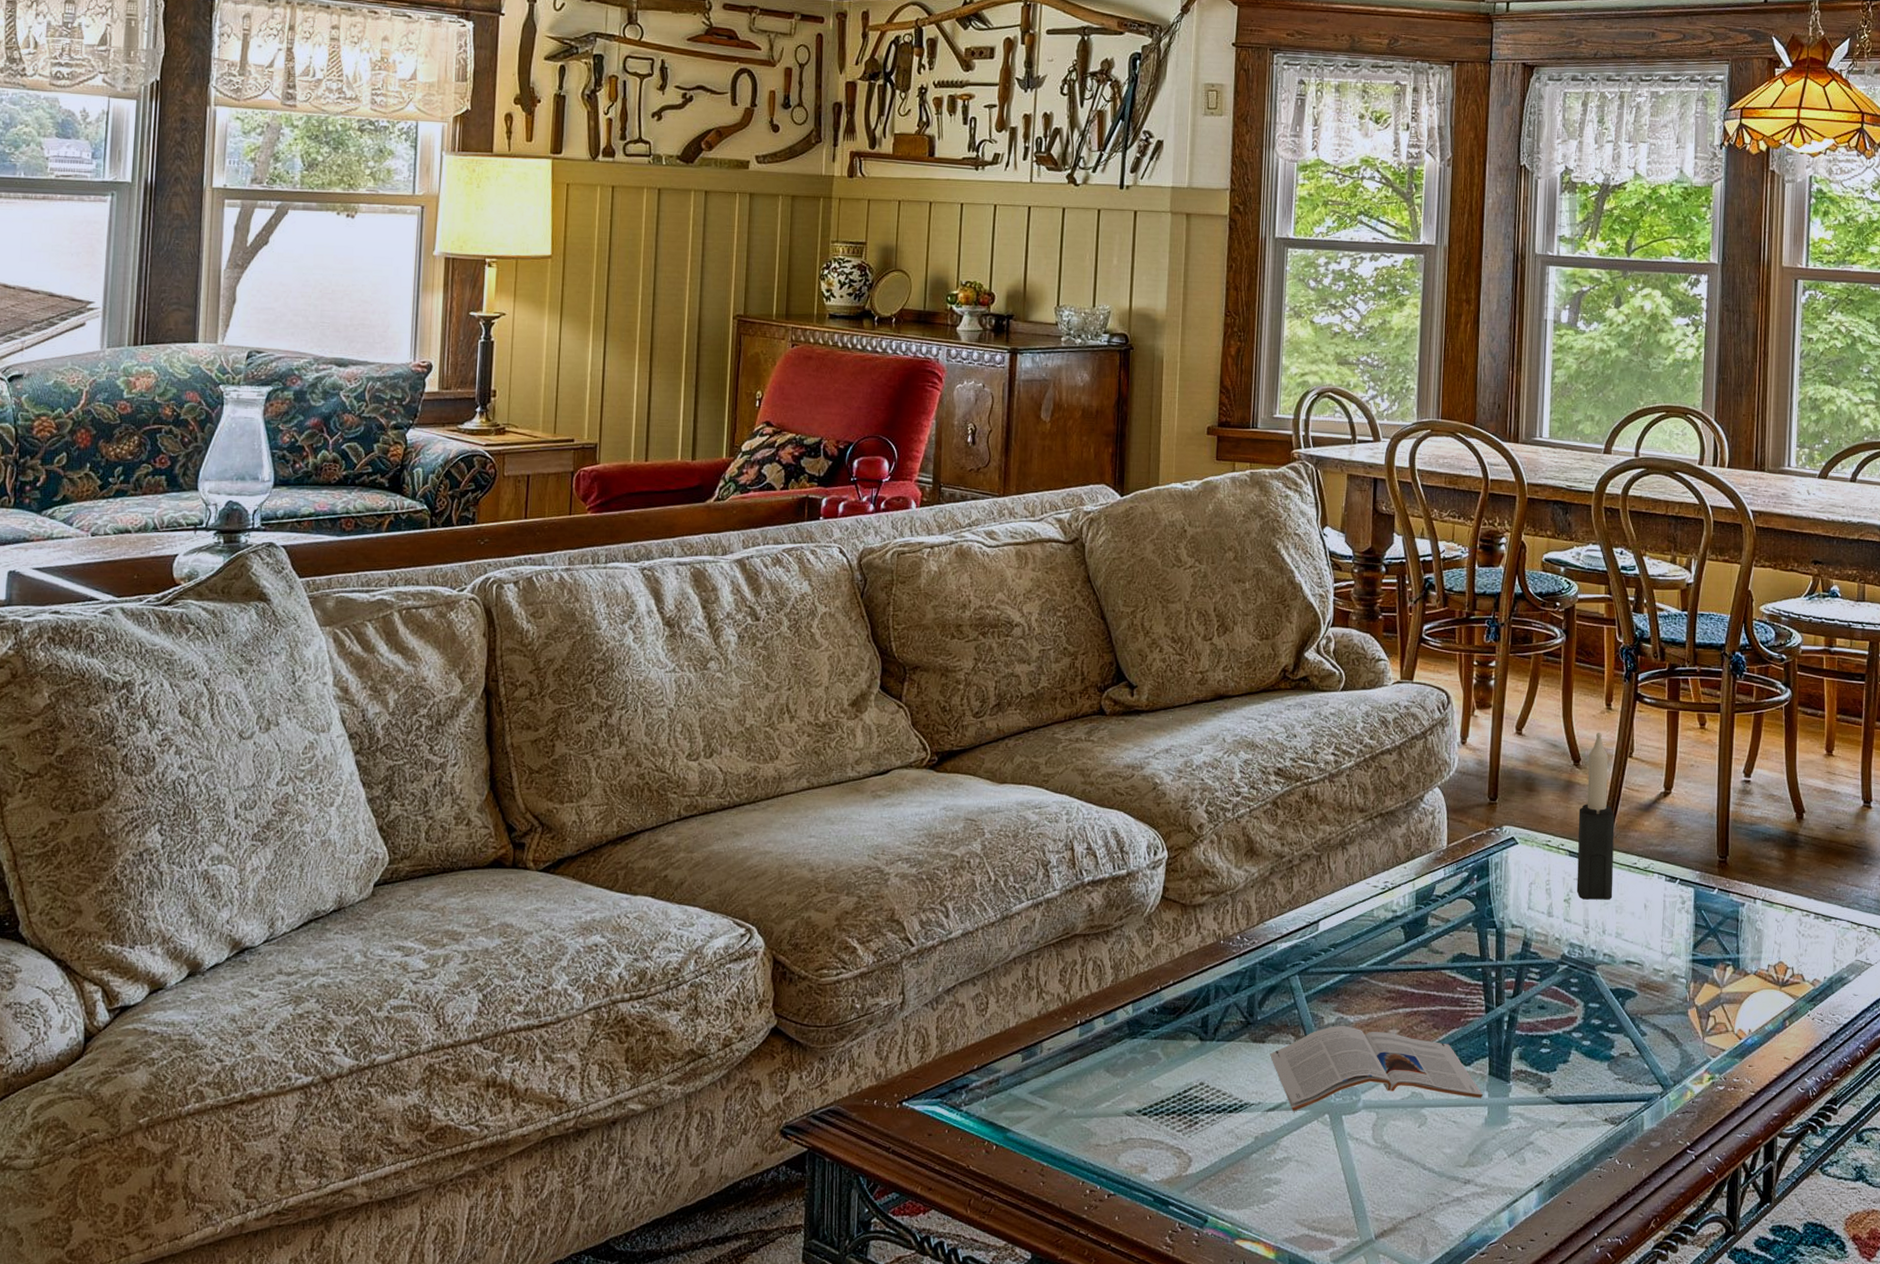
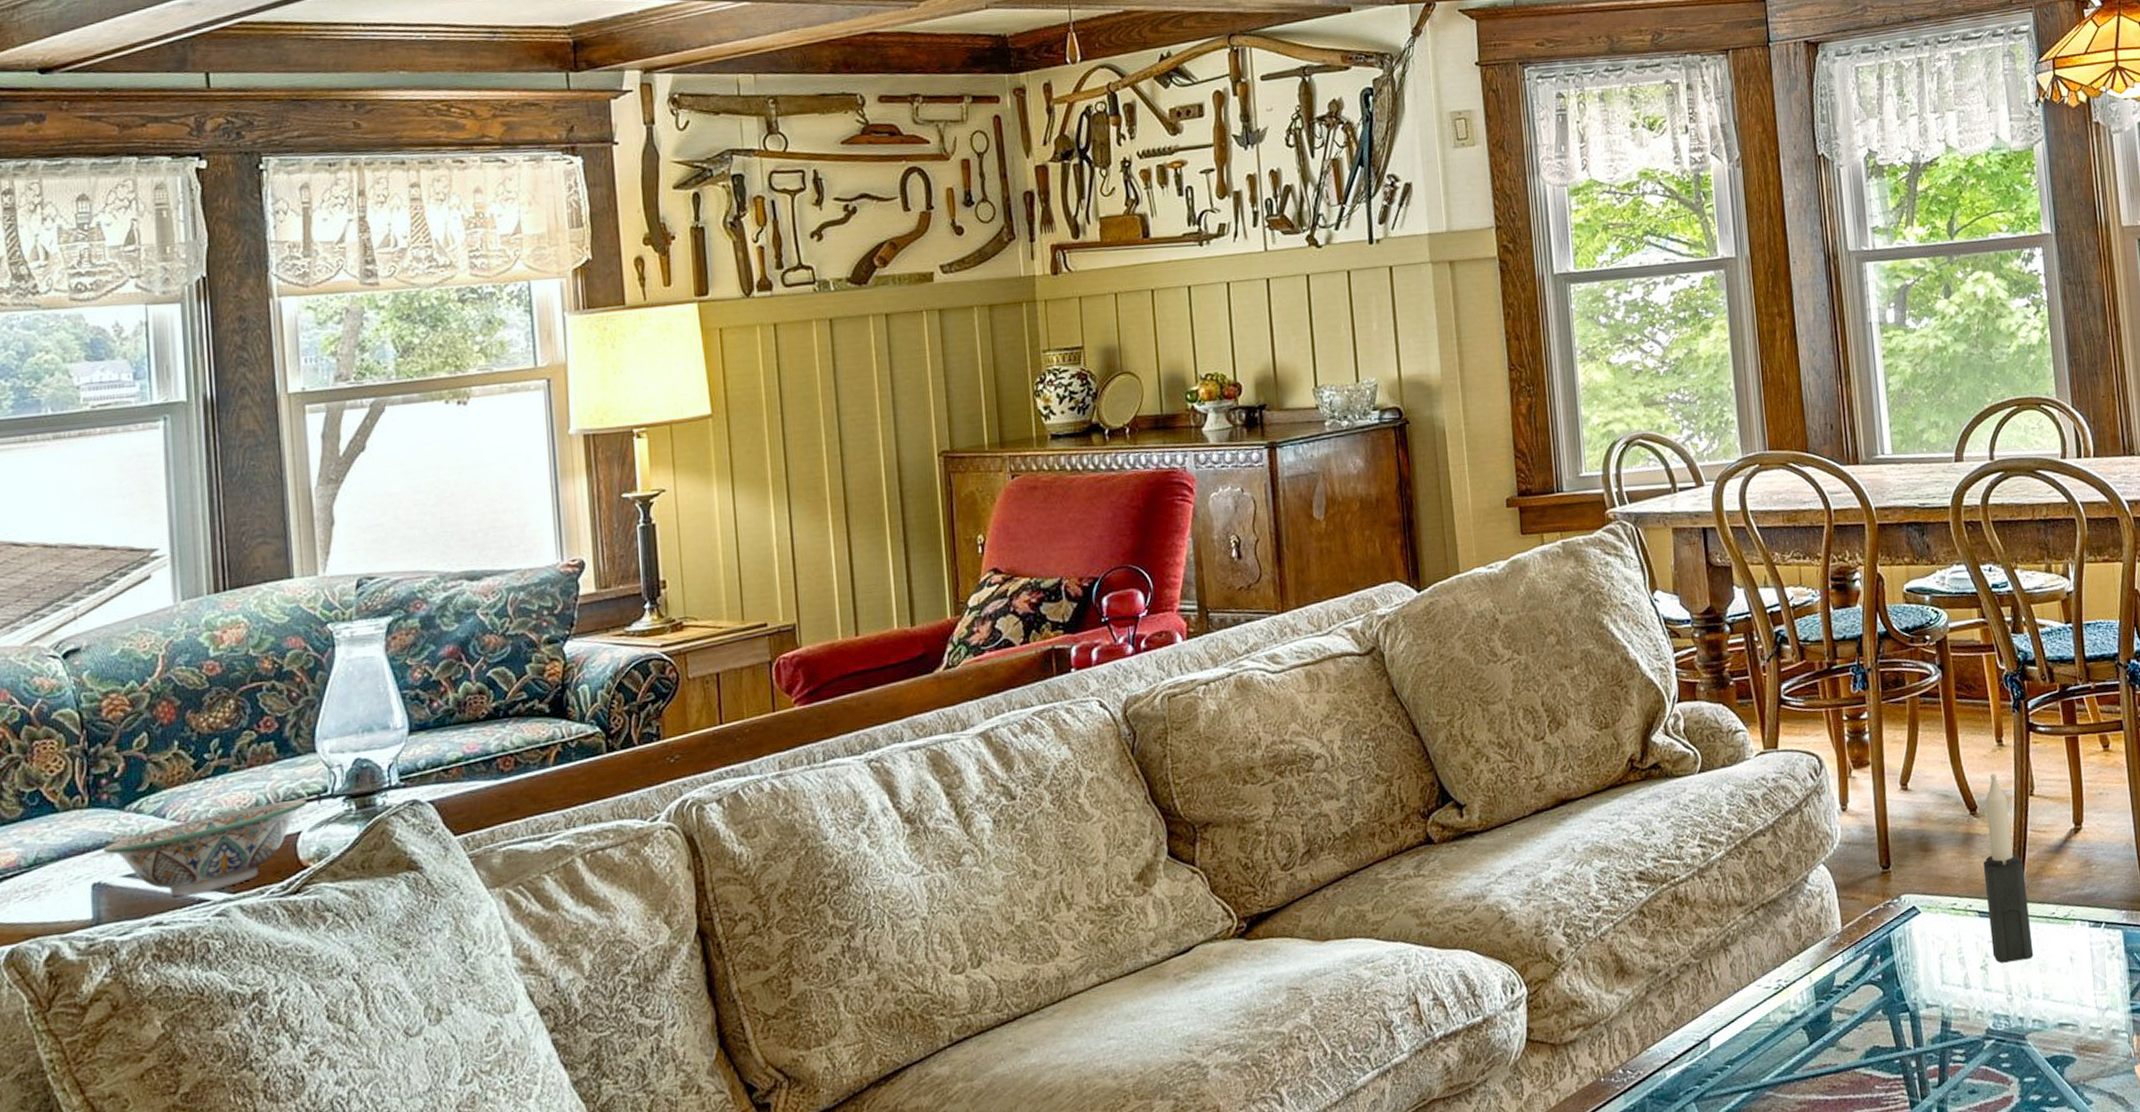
decorative bowl: none [20,527,186,593] -> present [102,799,308,897]

